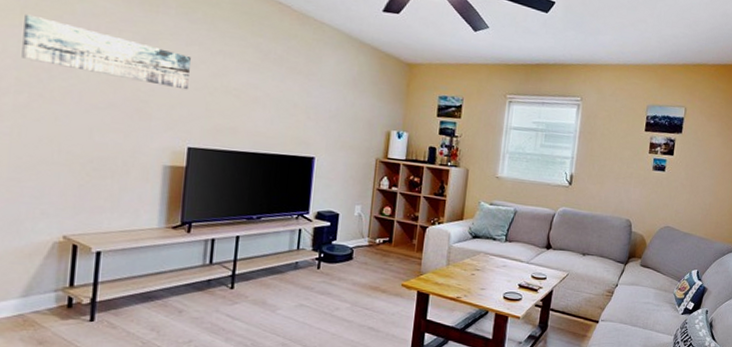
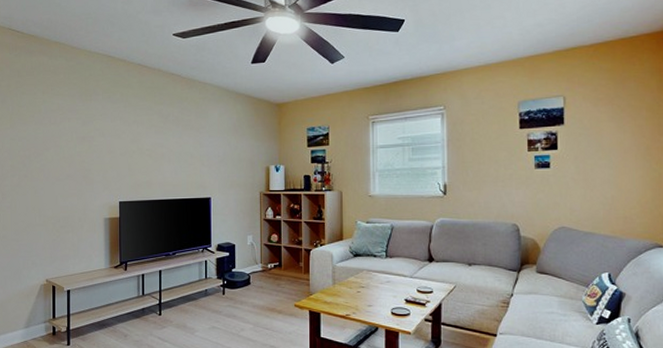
wall art: present [22,13,191,90] -> none [13,118,115,157]

